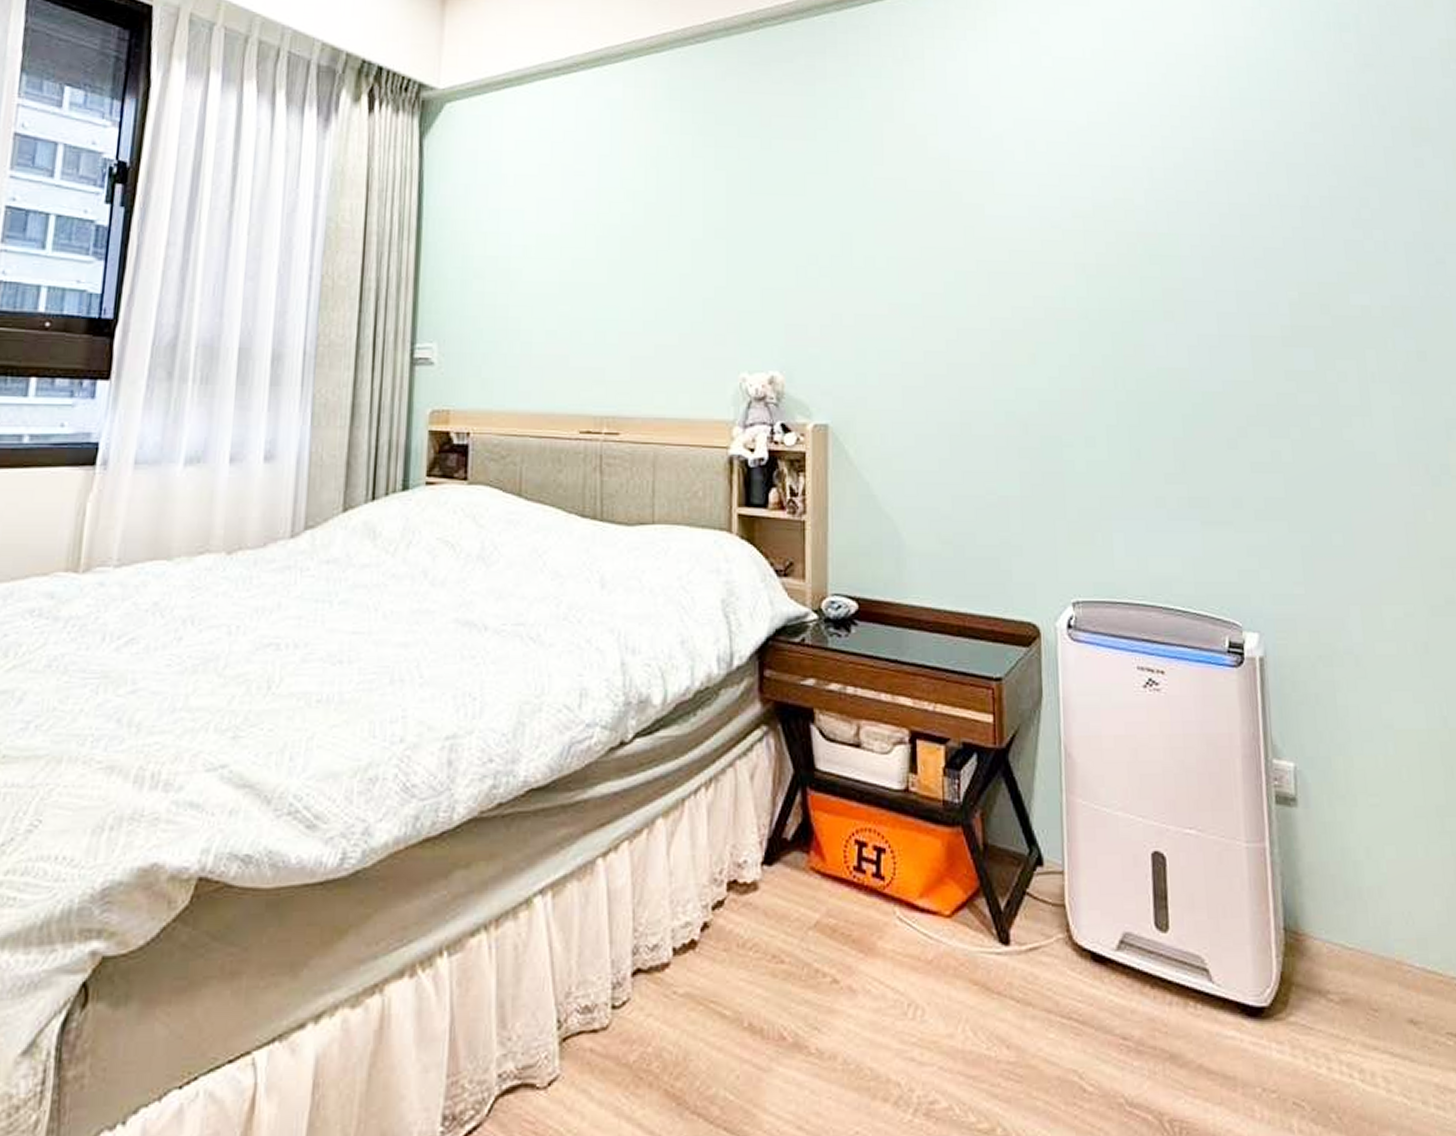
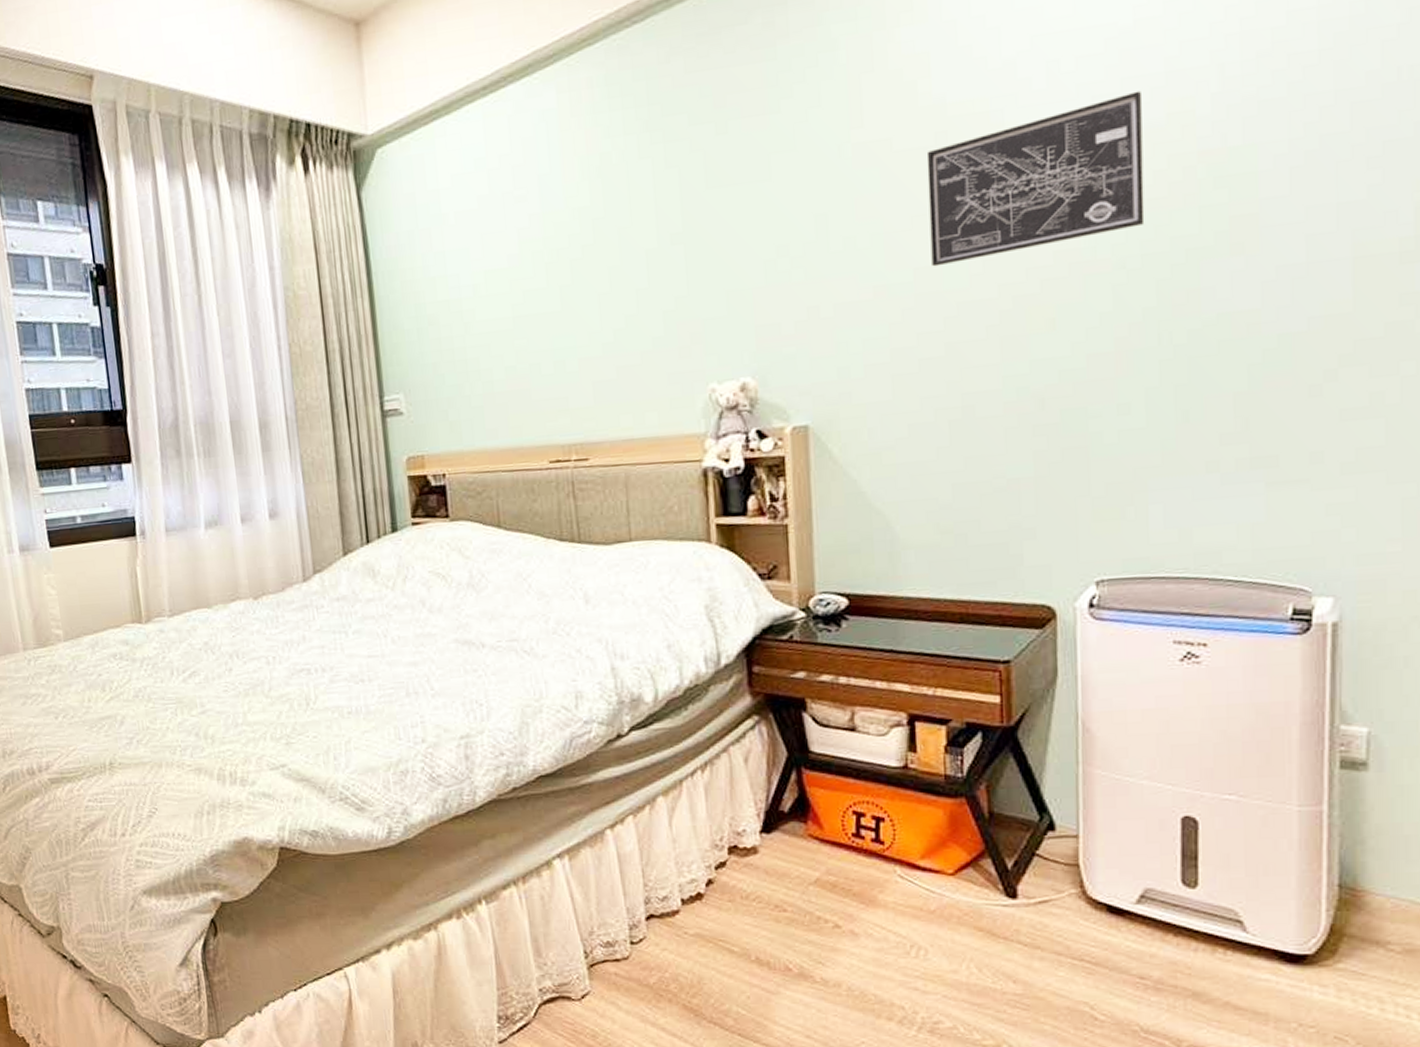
wall art: none [933,176,1101,294] -> present [926,90,1145,267]

